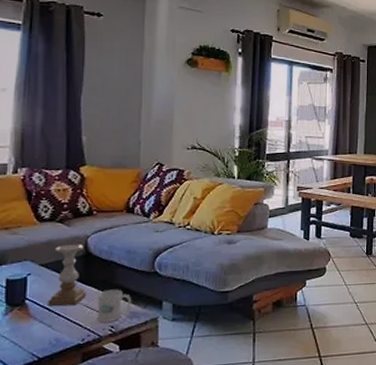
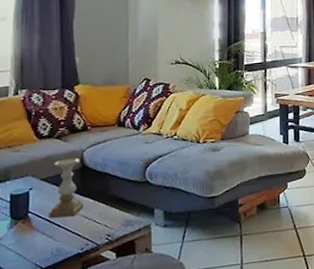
mug: present [97,289,132,323] -> none [94,199,126,232]

